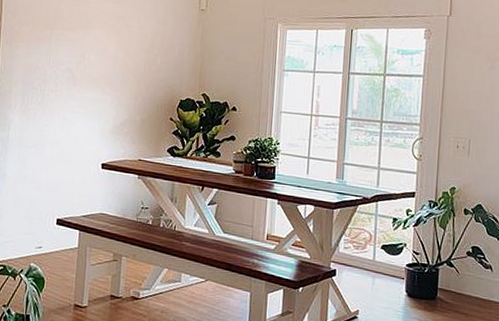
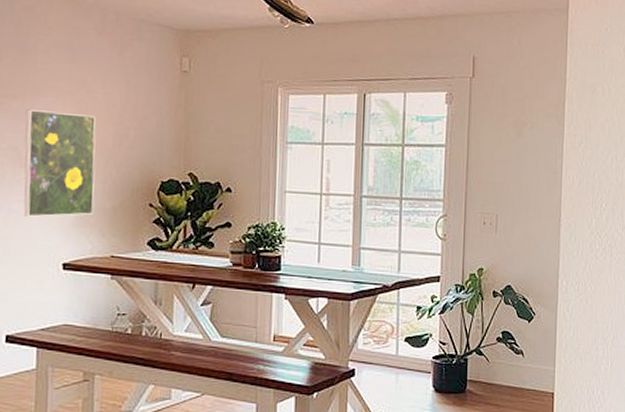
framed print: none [74,40,132,126] -> present [23,110,96,217]

